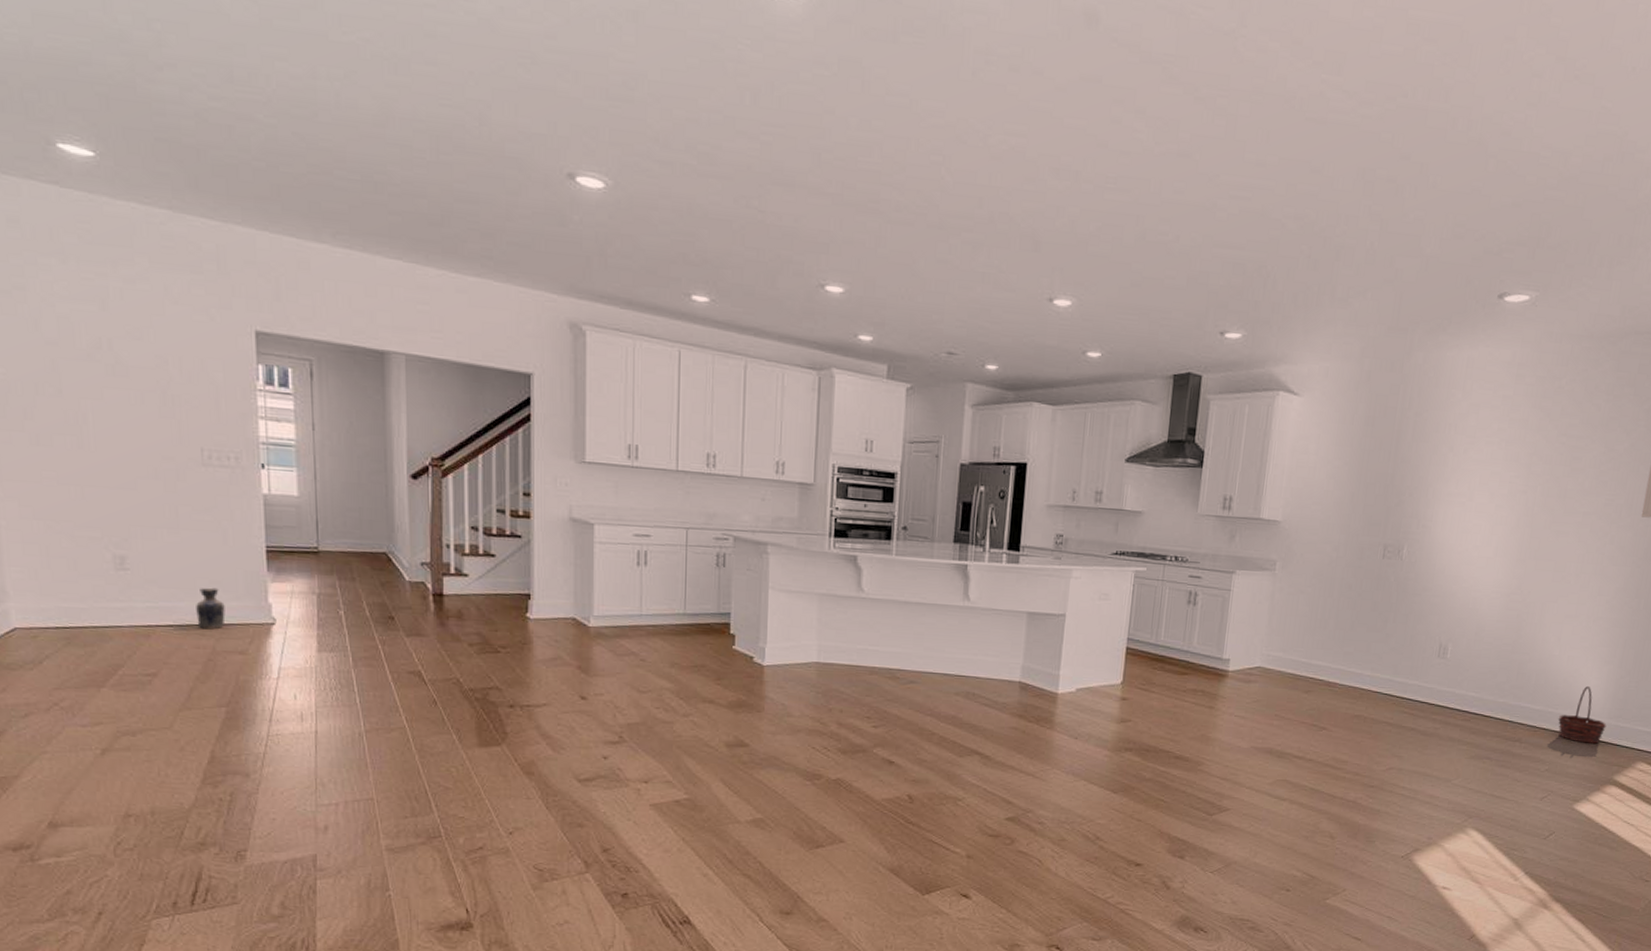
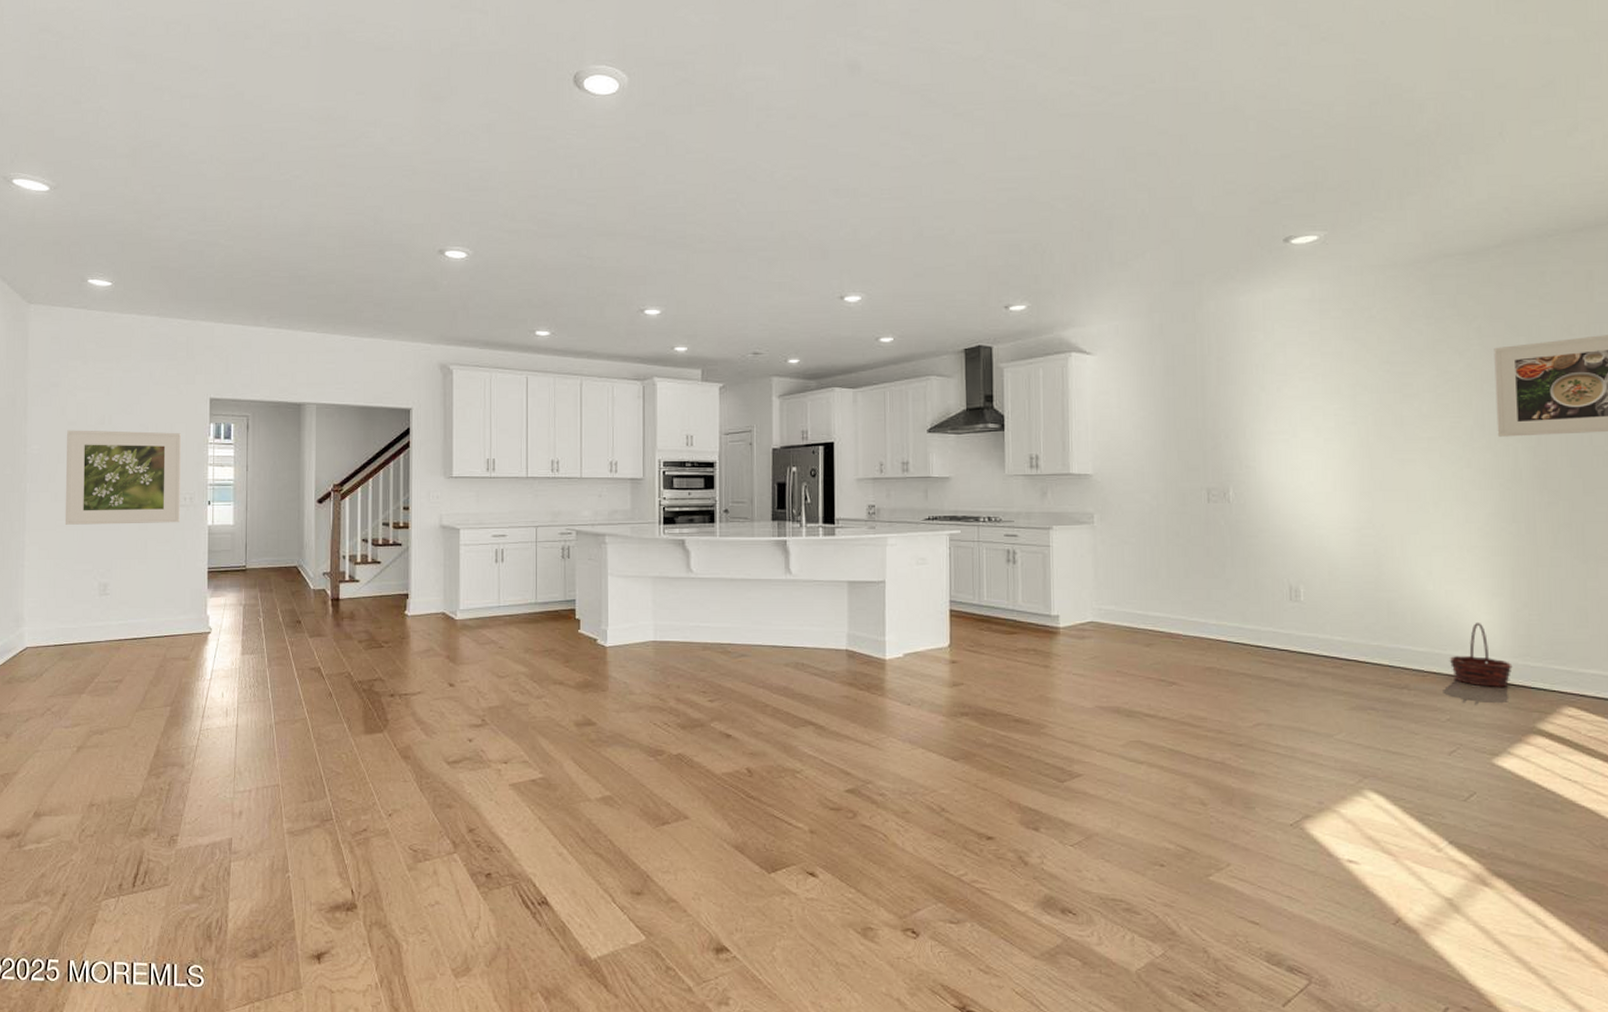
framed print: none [45,352,223,488] -> present [64,430,181,525]
ceramic jug: present [196,587,226,630] -> none [154,605,175,640]

